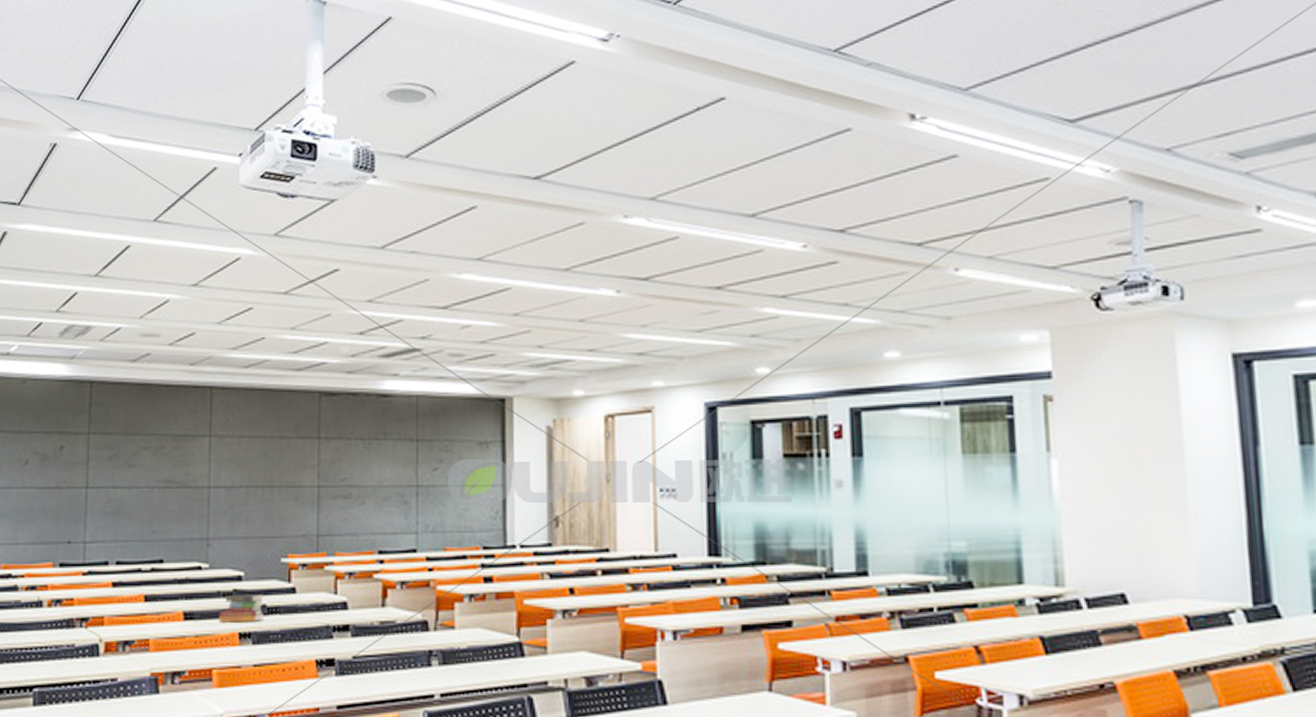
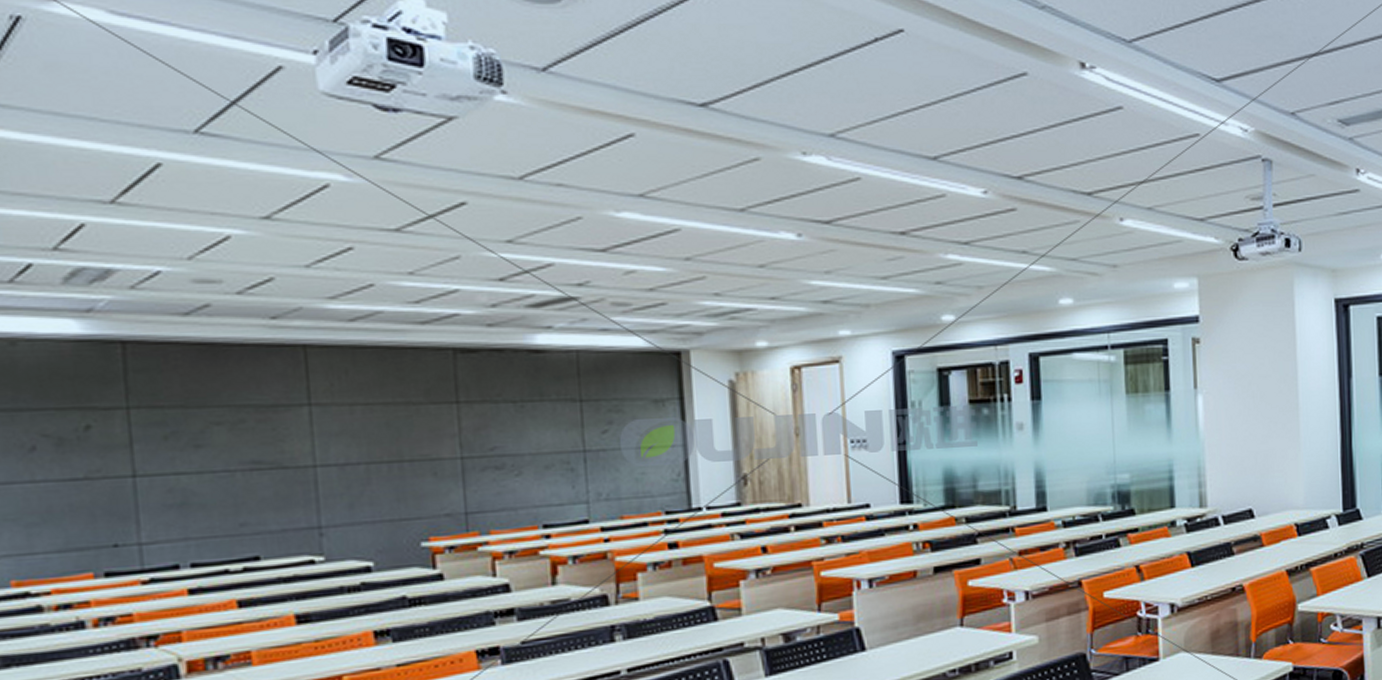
books: present [219,594,263,623] -> none [344,585,404,622]

